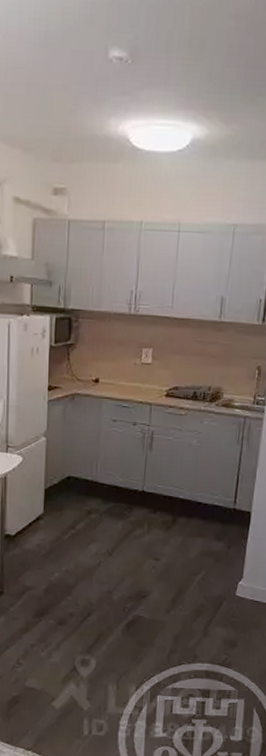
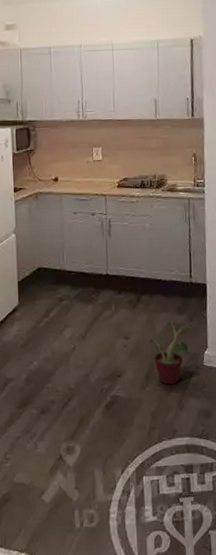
potted plant: none [178,544,231,611] -> present [147,318,194,385]

